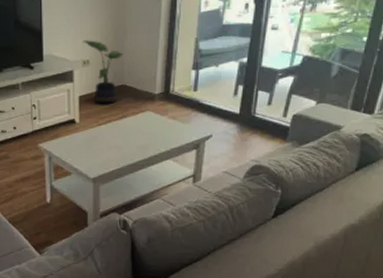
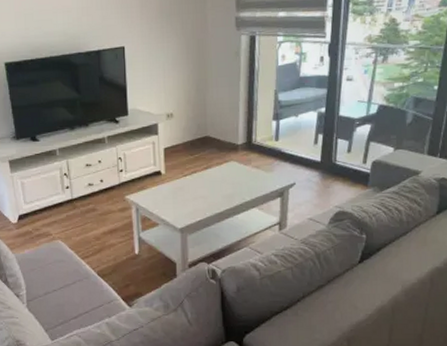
potted plant: present [83,40,124,104] -> none [166,94,206,155]

